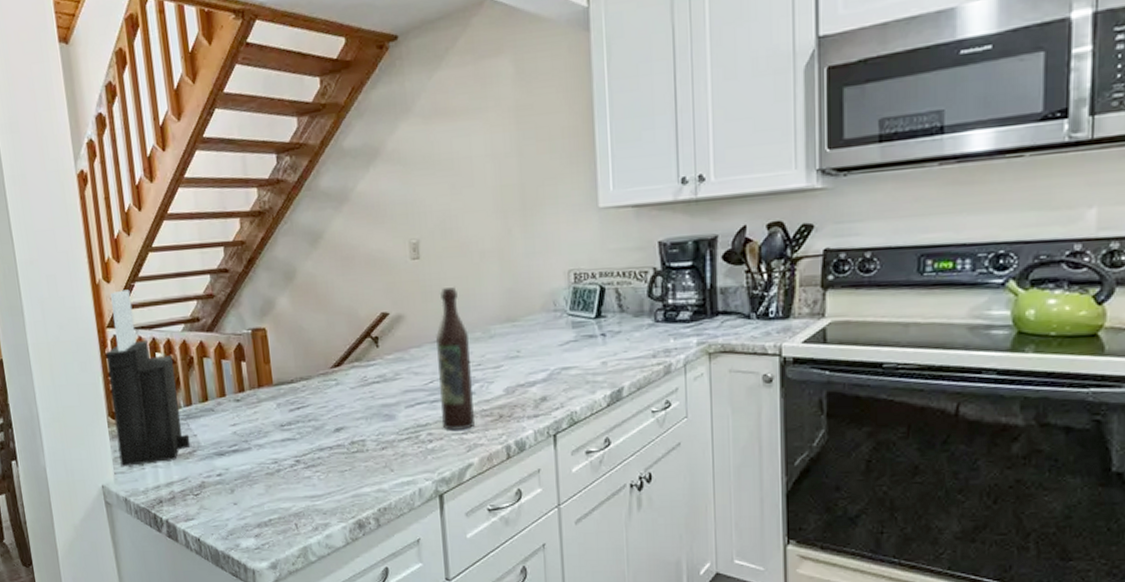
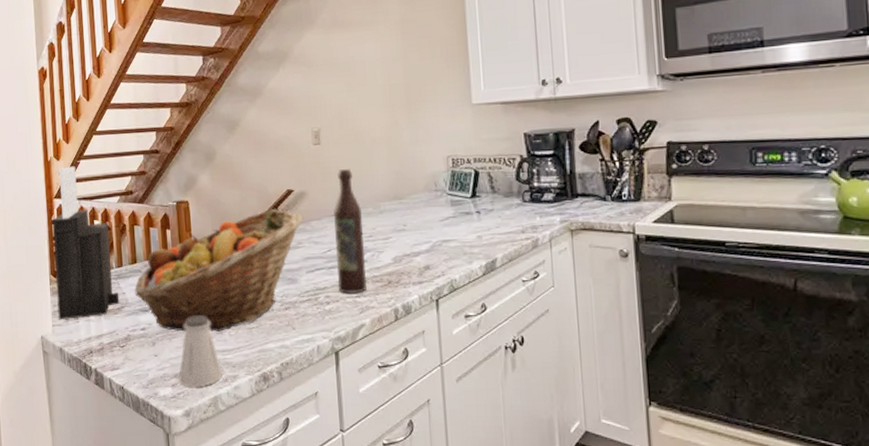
fruit basket: none [207,335,401,477] -> present [134,209,304,333]
saltshaker: none [262,458,312,537] -> present [179,316,223,387]

